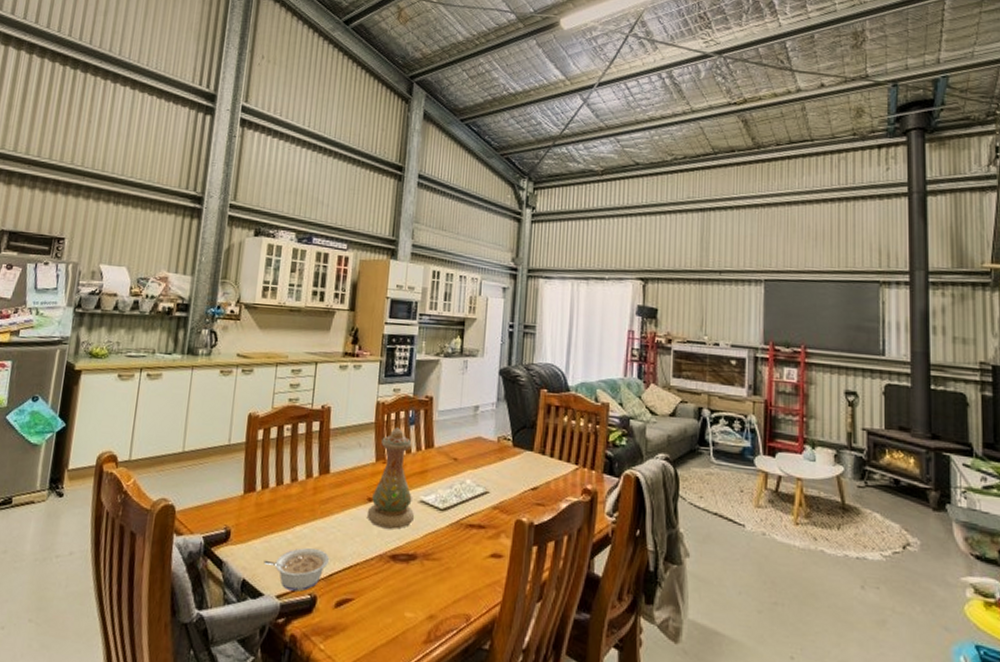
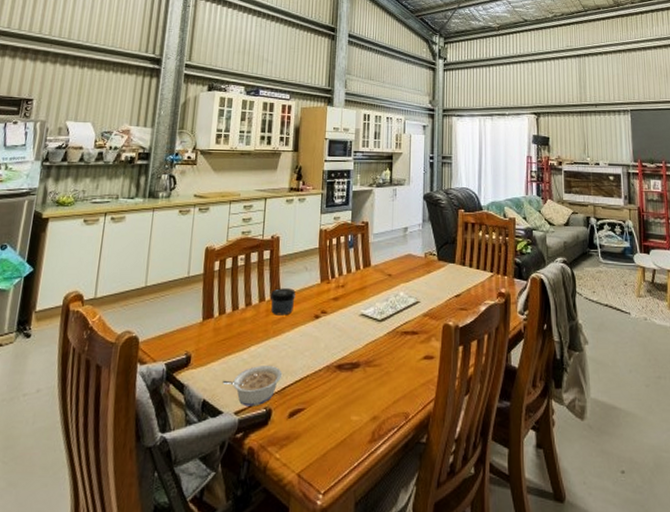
jar: none [319,464,347,496] -> present [270,288,296,316]
vase: present [368,427,415,529] -> none [315,251,357,342]

